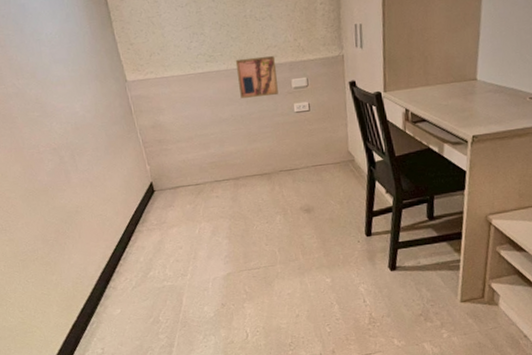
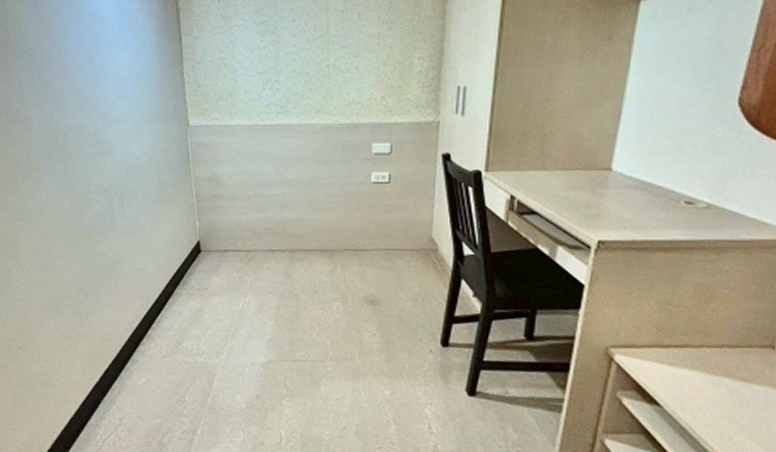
wall art: present [235,55,278,99] -> none [309,113,357,160]

